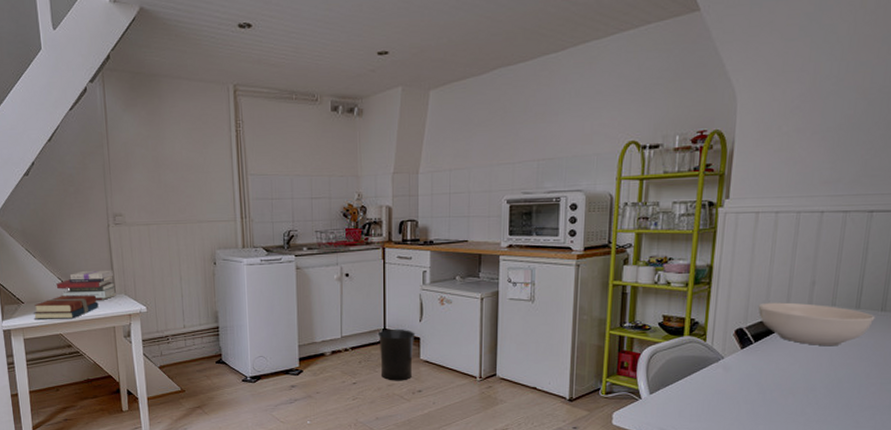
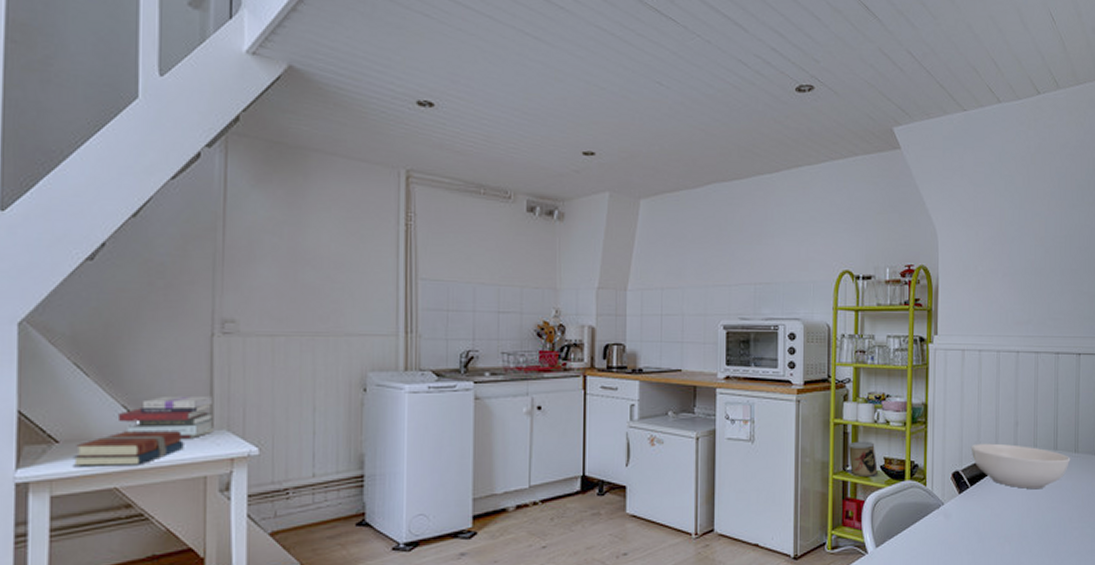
waste bin: present [377,328,416,381] -> none [575,475,621,543]
tin can: none [626,300,656,332] -> present [849,441,878,477]

